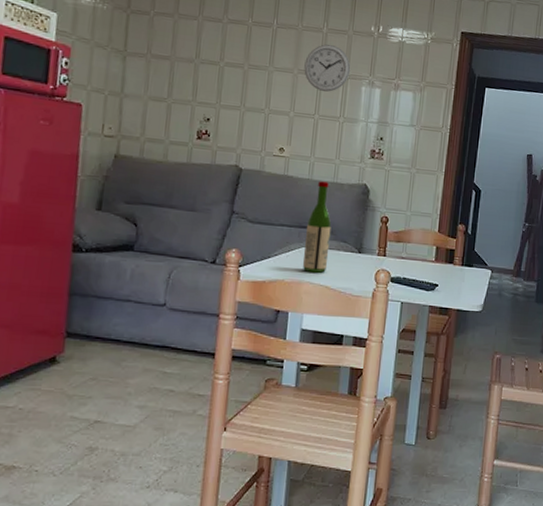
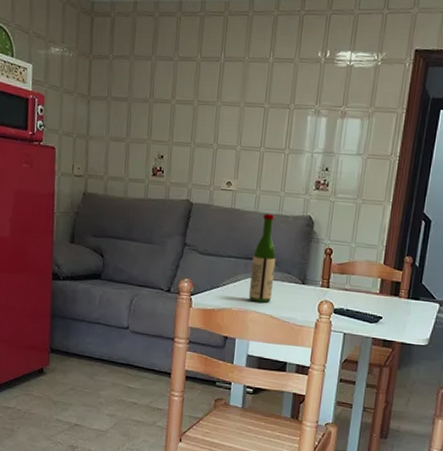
wall clock: present [304,44,351,92] -> none [250,74,297,124]

